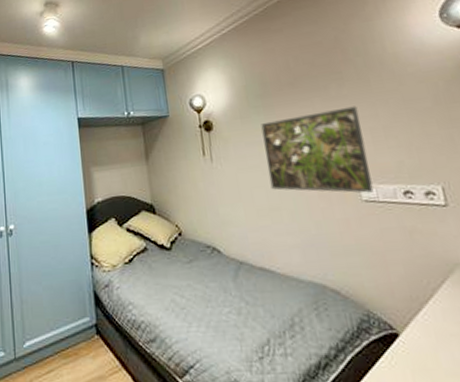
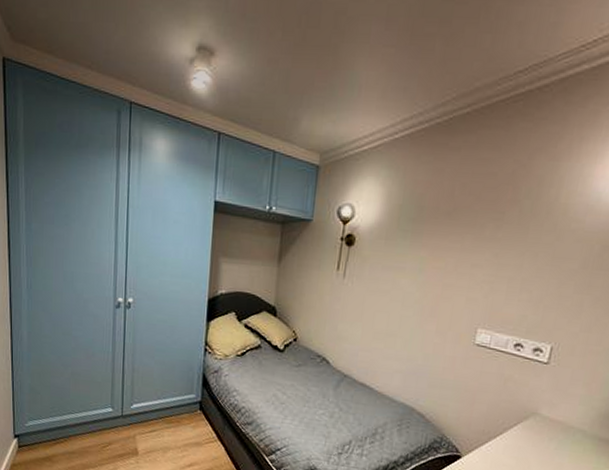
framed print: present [261,106,374,193] -> none [394,249,505,339]

